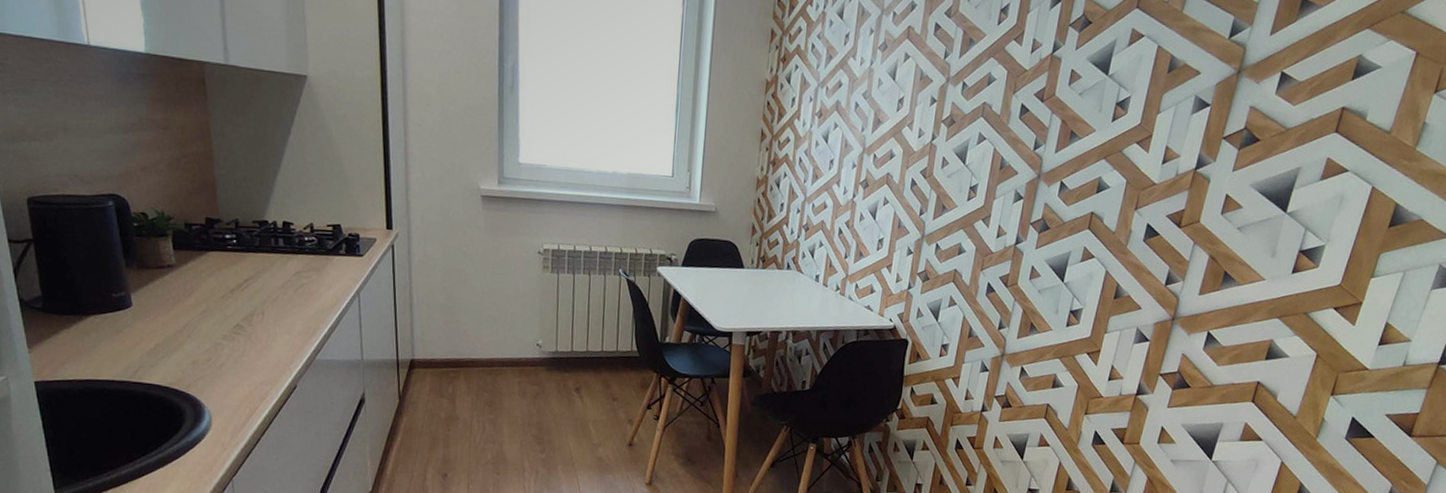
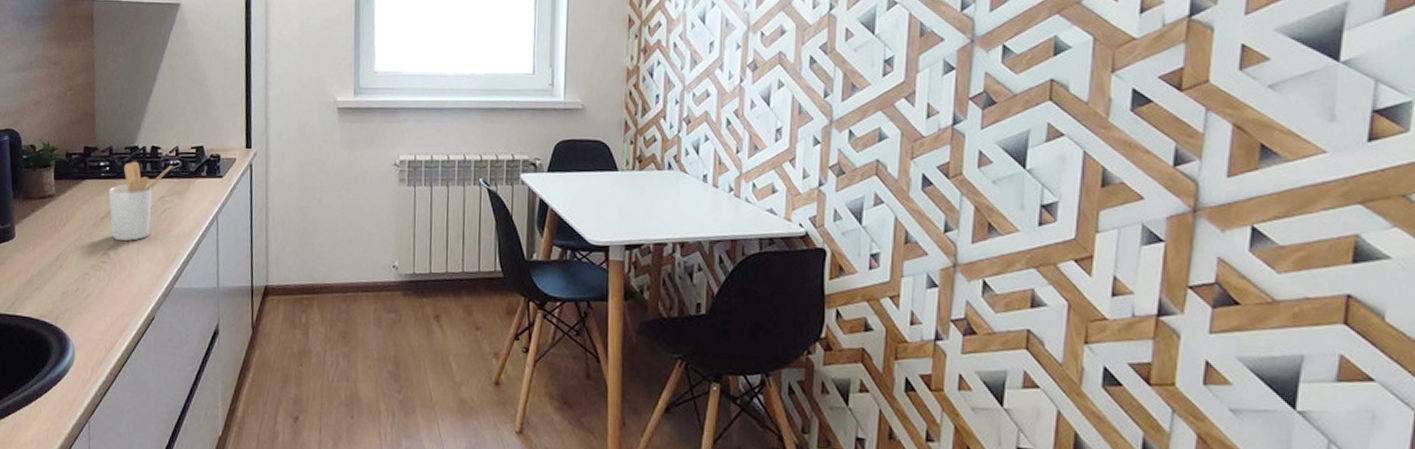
utensil holder: none [237,235,307,314] -> present [108,161,172,241]

